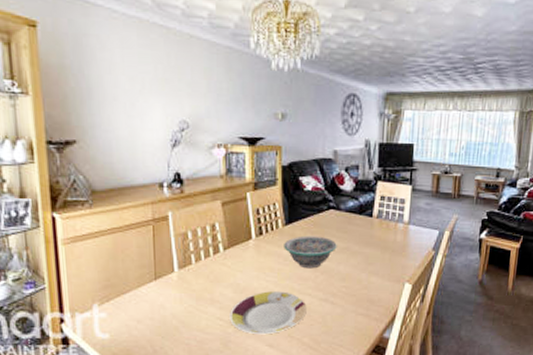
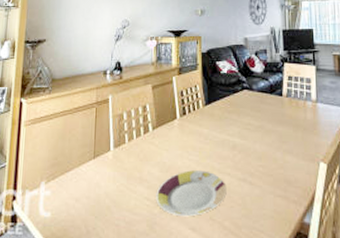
decorative bowl: present [284,236,337,269] -> none [204,115,252,147]

